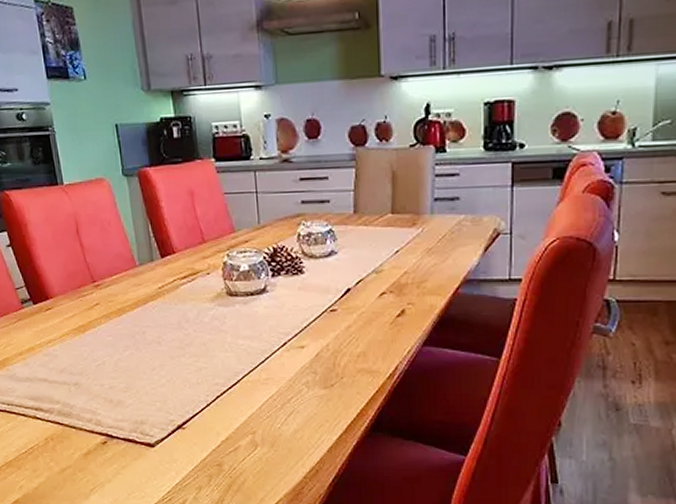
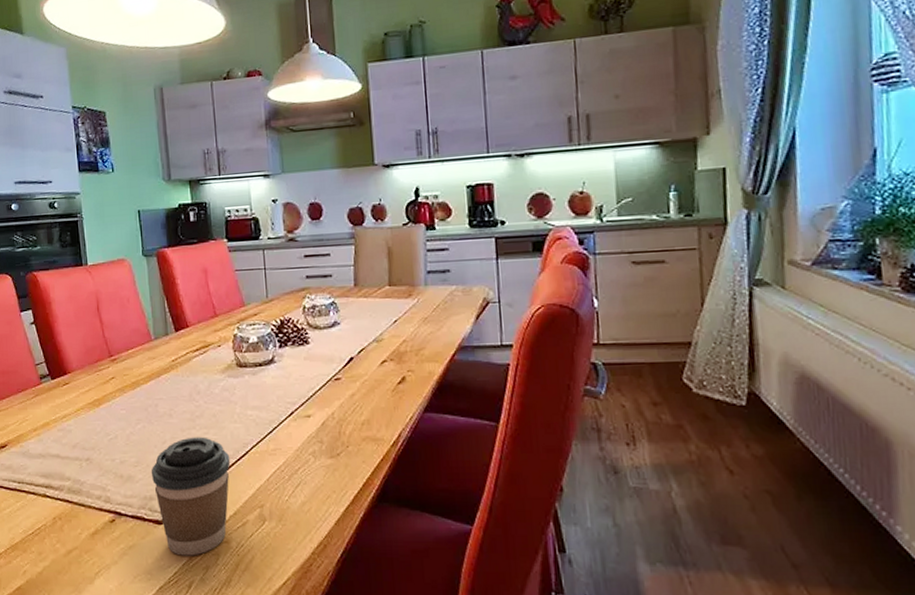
coffee cup: none [141,365,222,477] -> present [151,437,231,556]

